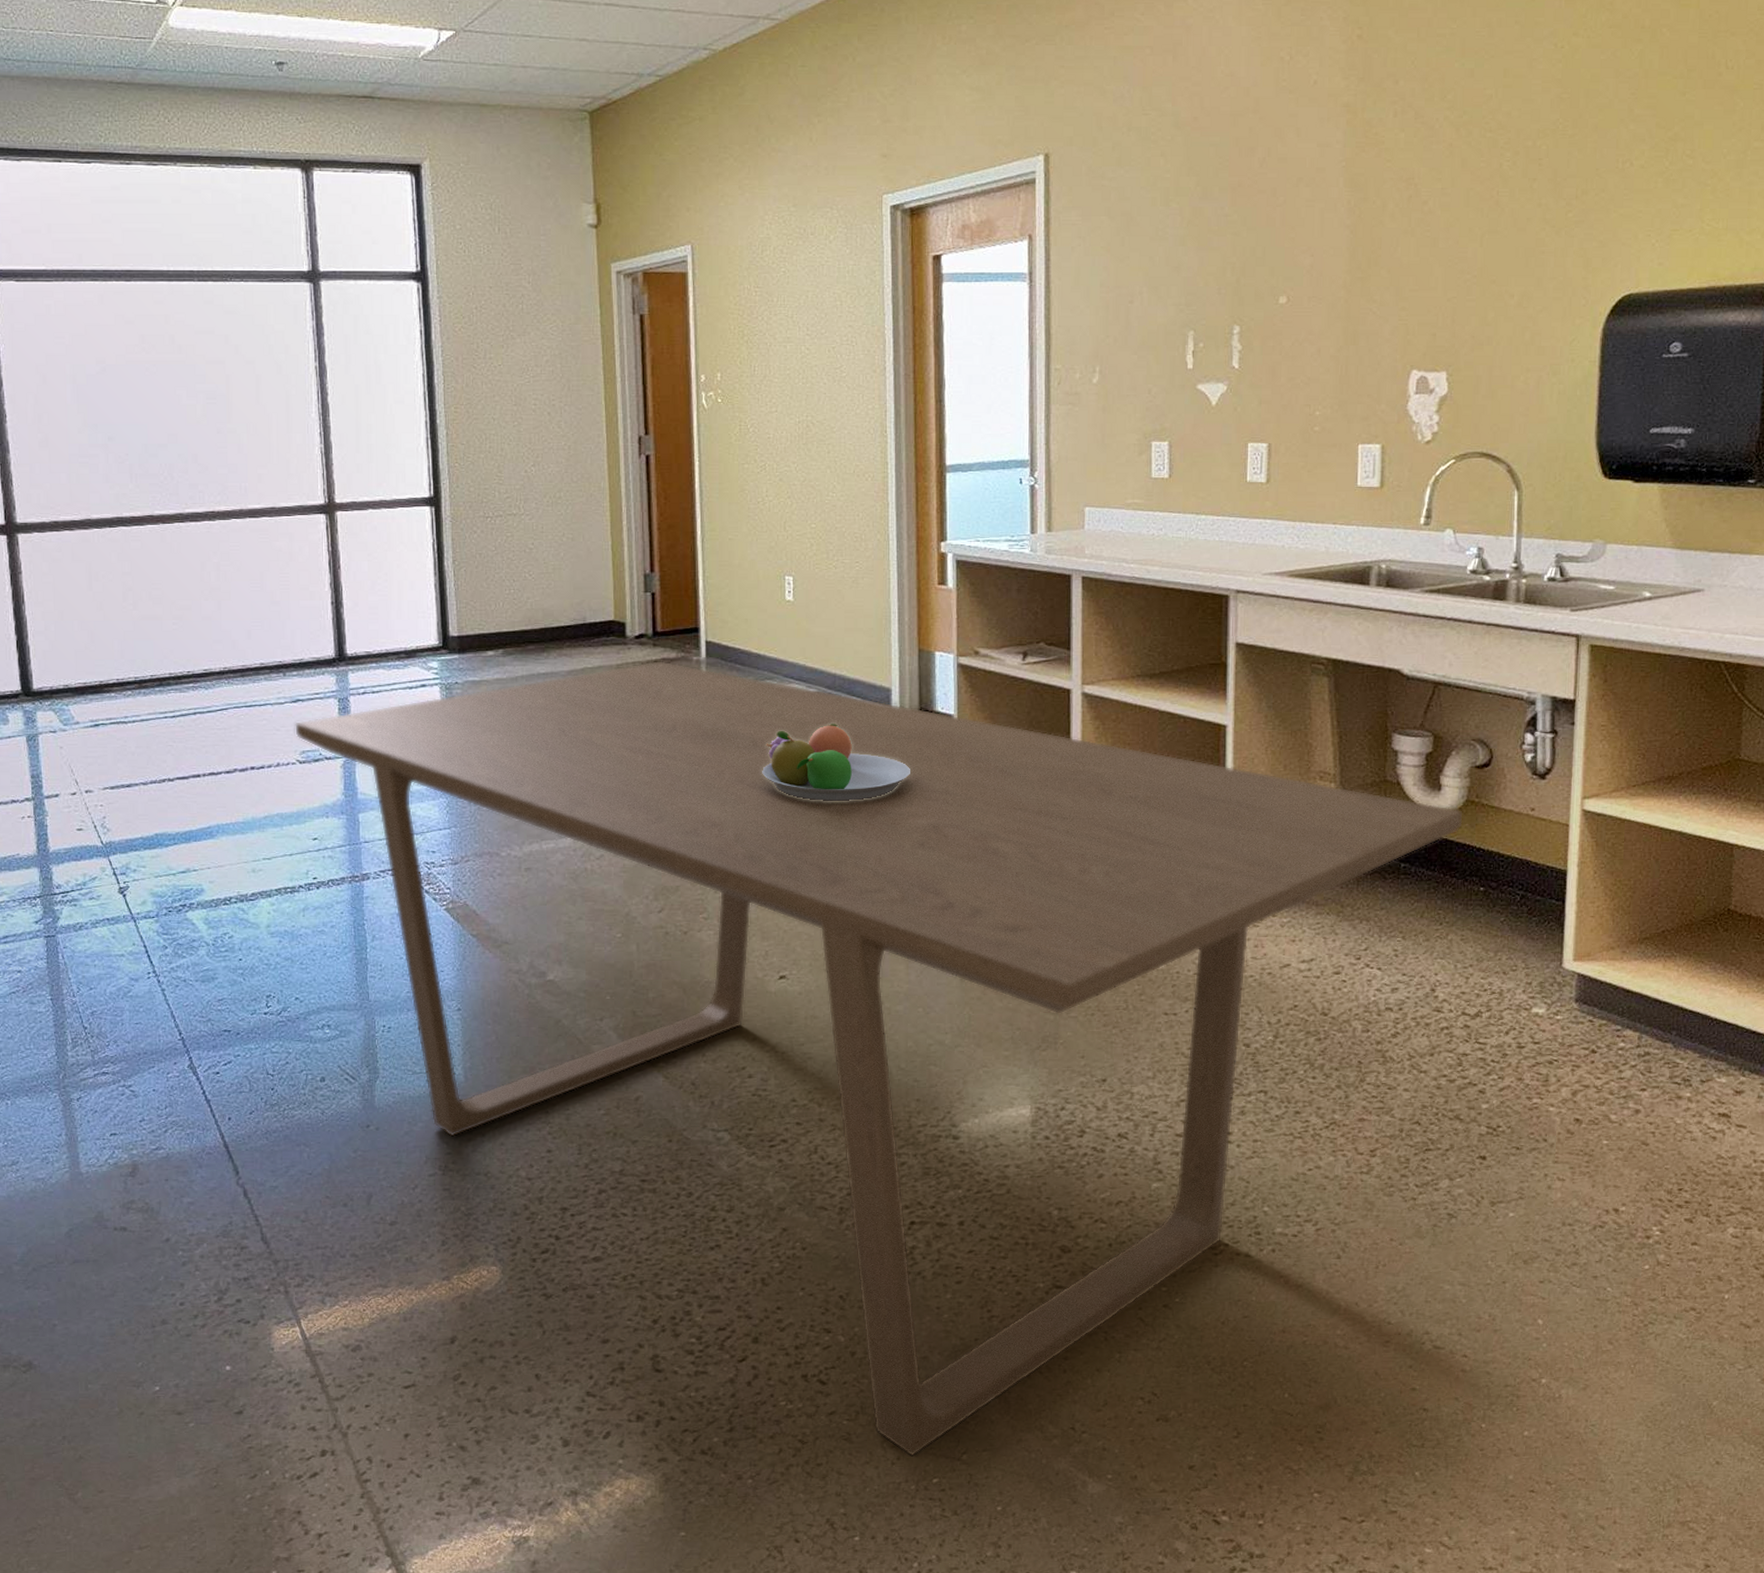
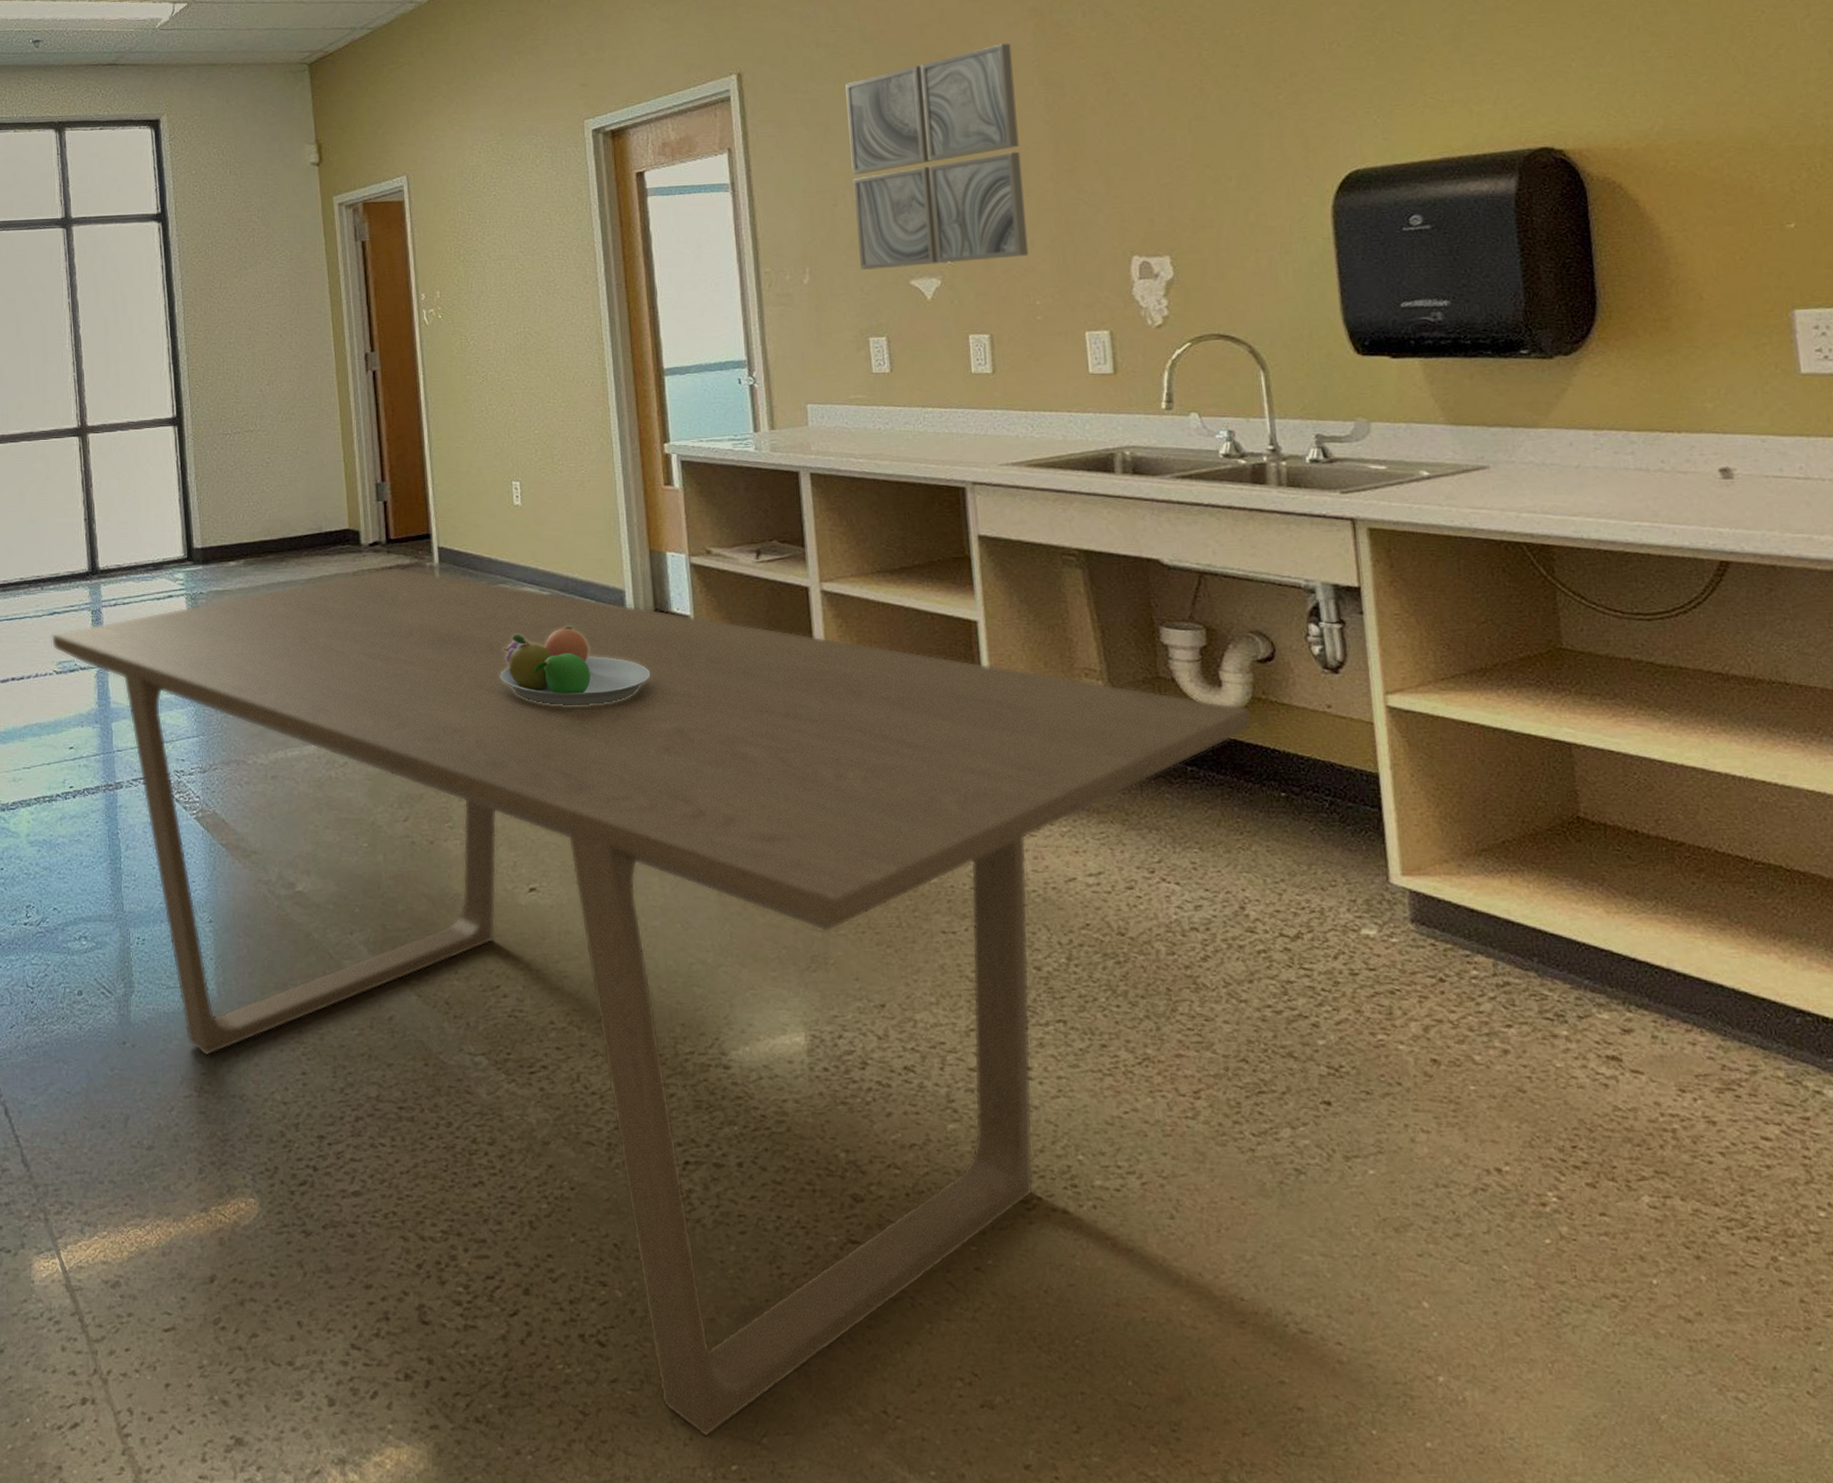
wall art: none [1150,140,1320,371] -> present [845,43,1029,270]

